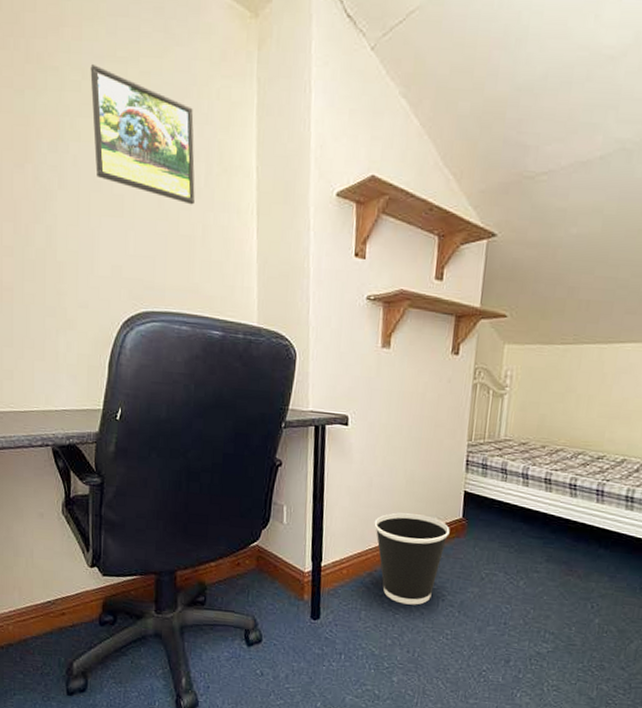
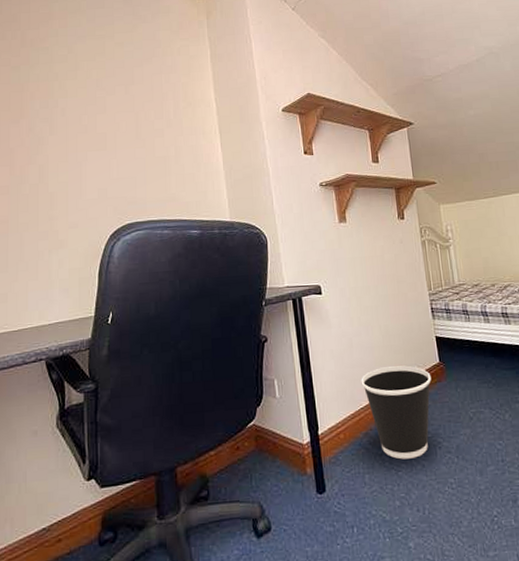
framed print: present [90,64,195,205] -> none [75,42,166,133]

